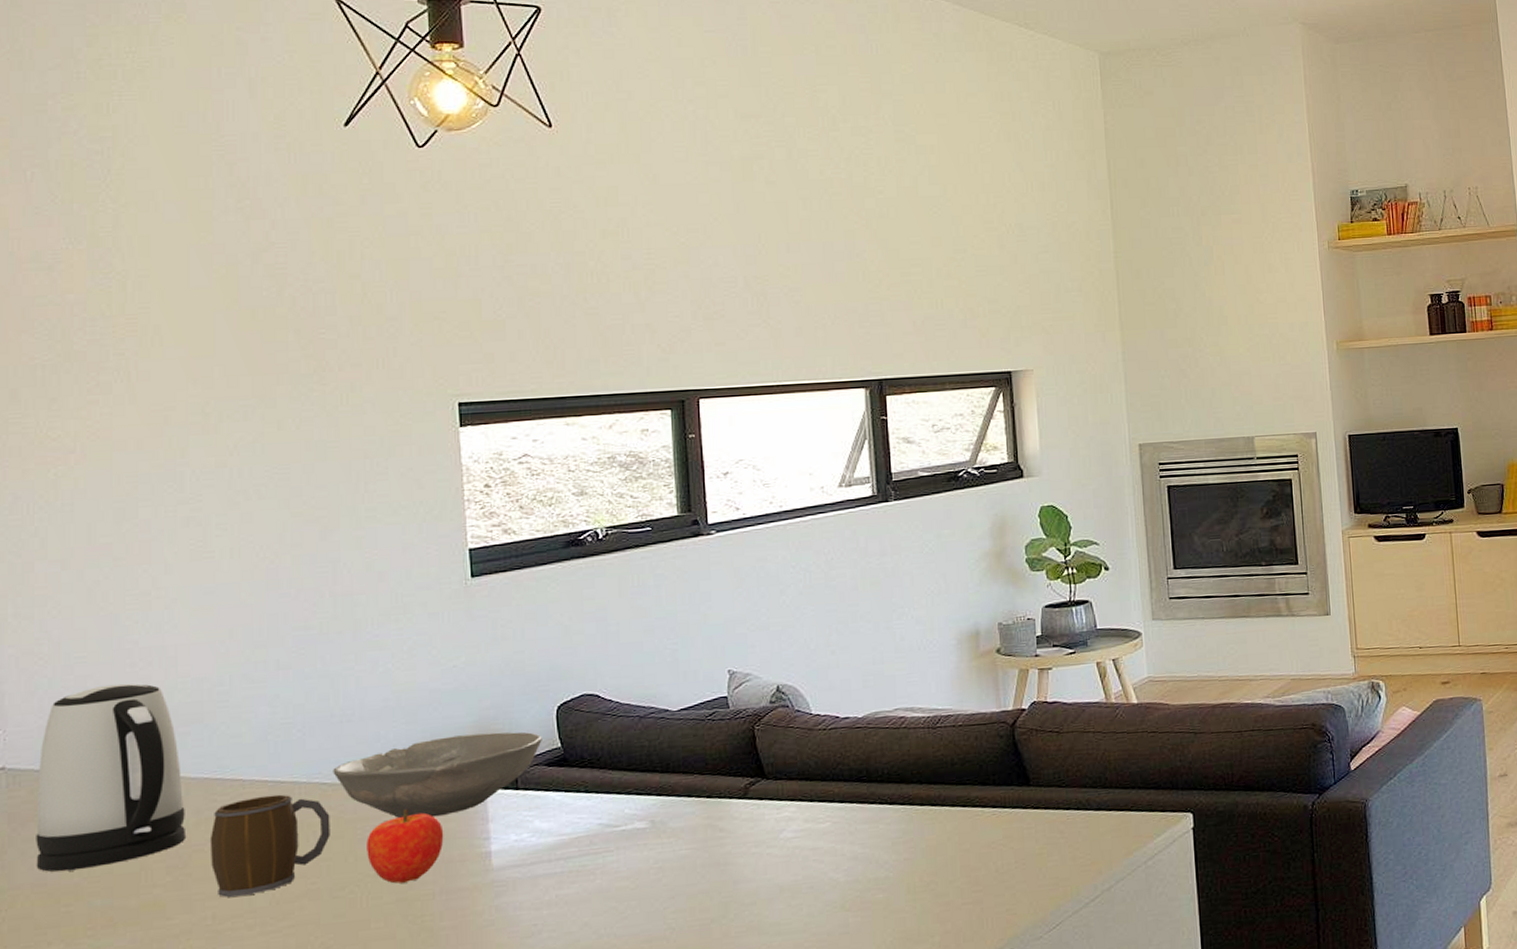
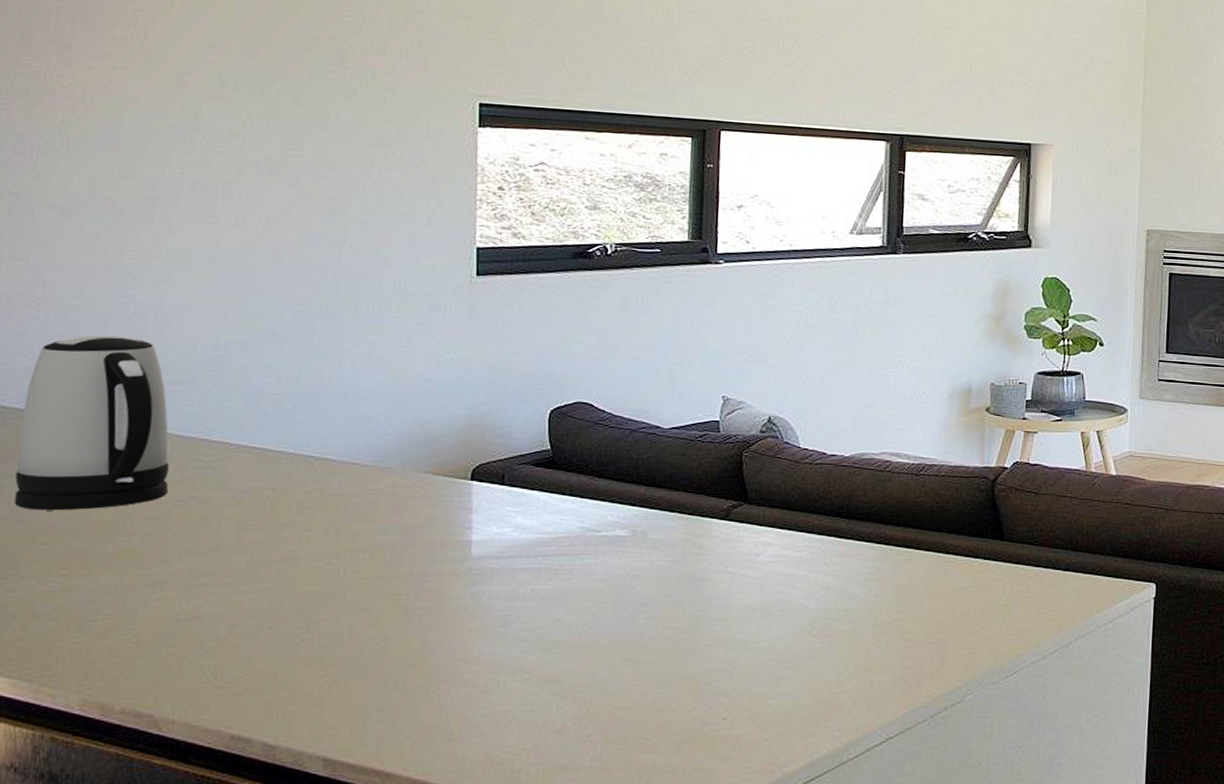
mug: present [209,794,330,898] -> none [191,461,315,555]
bowl: present [333,732,542,818] -> none [321,426,533,502]
fruit: present [366,808,444,884] -> none [348,490,427,561]

